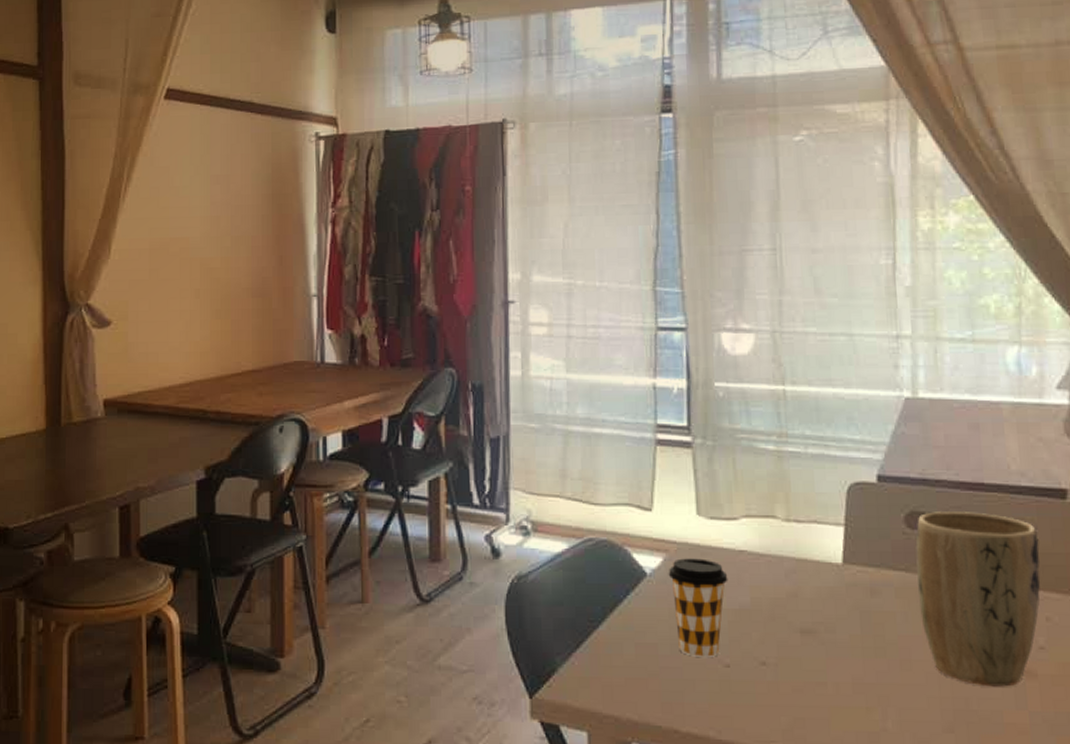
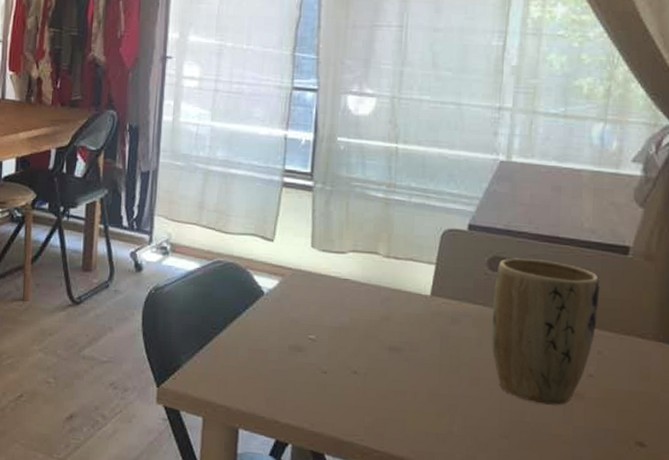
coffee cup: present [668,558,728,657] -> none [282,282,333,364]

